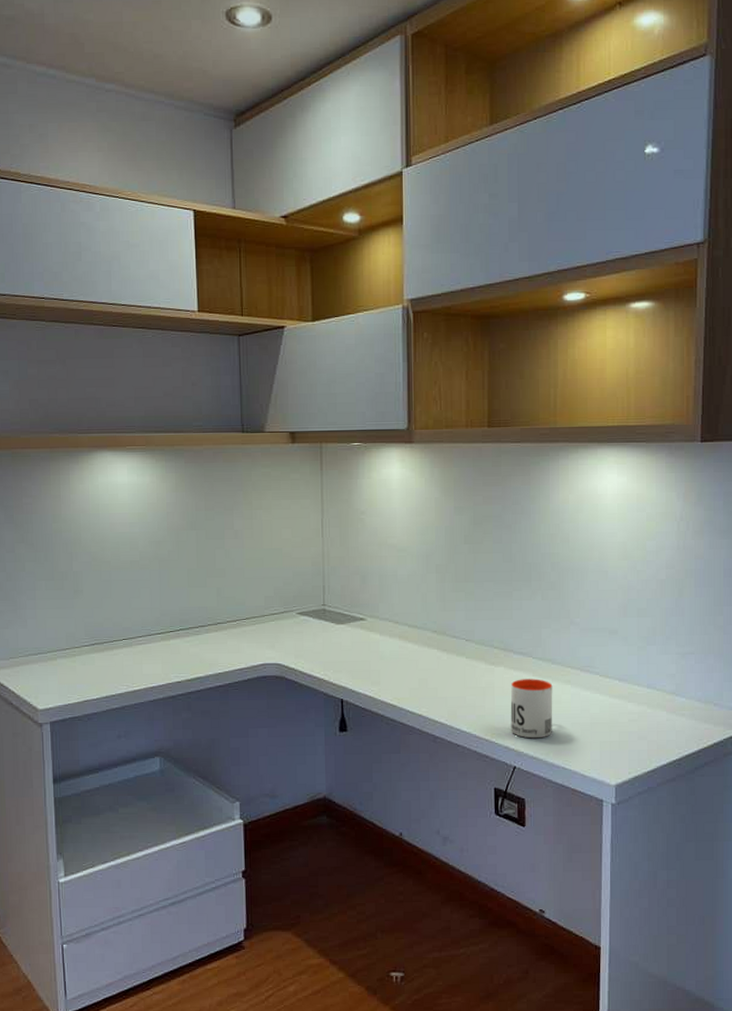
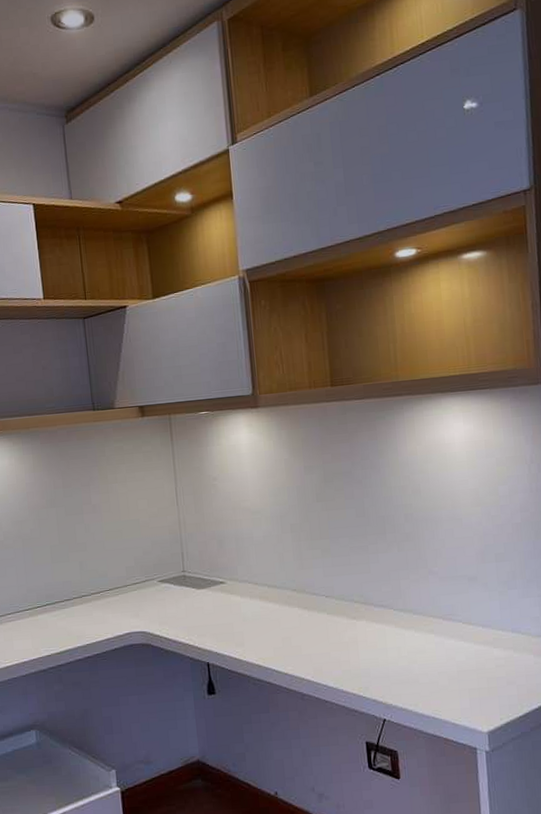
mug: present [510,679,553,739] -> none [374,630,419,690]

